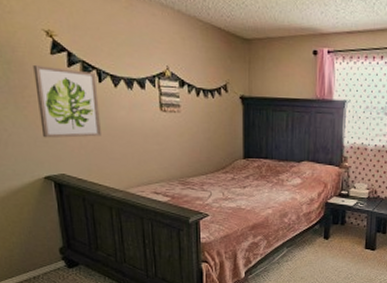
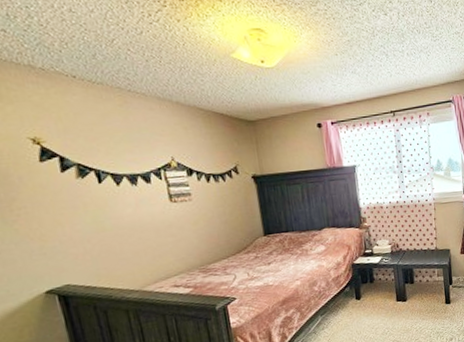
wall art: present [33,64,101,138] -> none [20,173,108,250]

